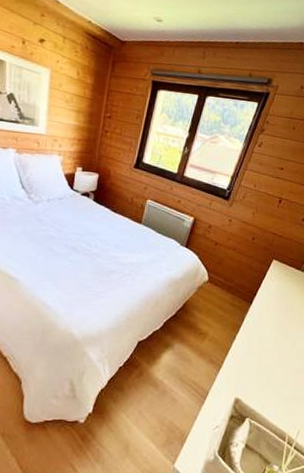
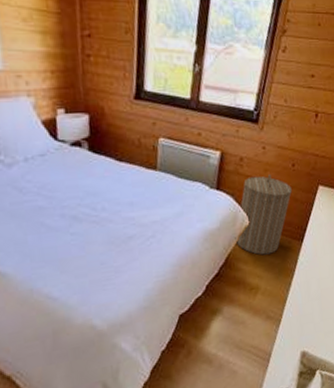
laundry hamper: none [194,242,249,309] -> present [235,175,292,255]

